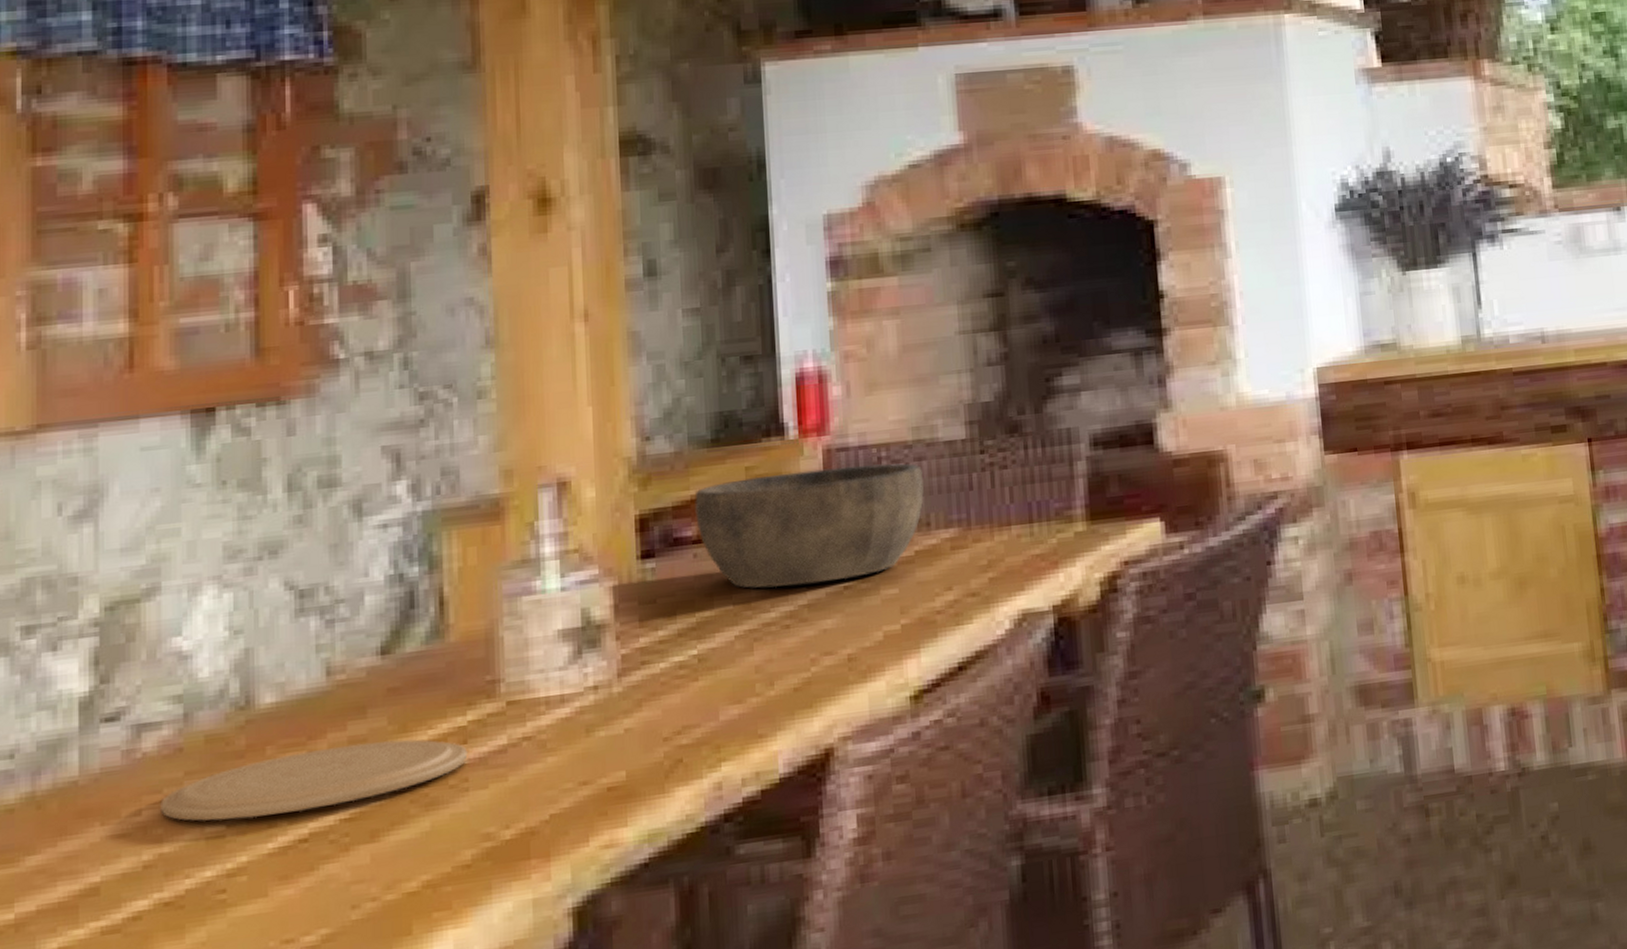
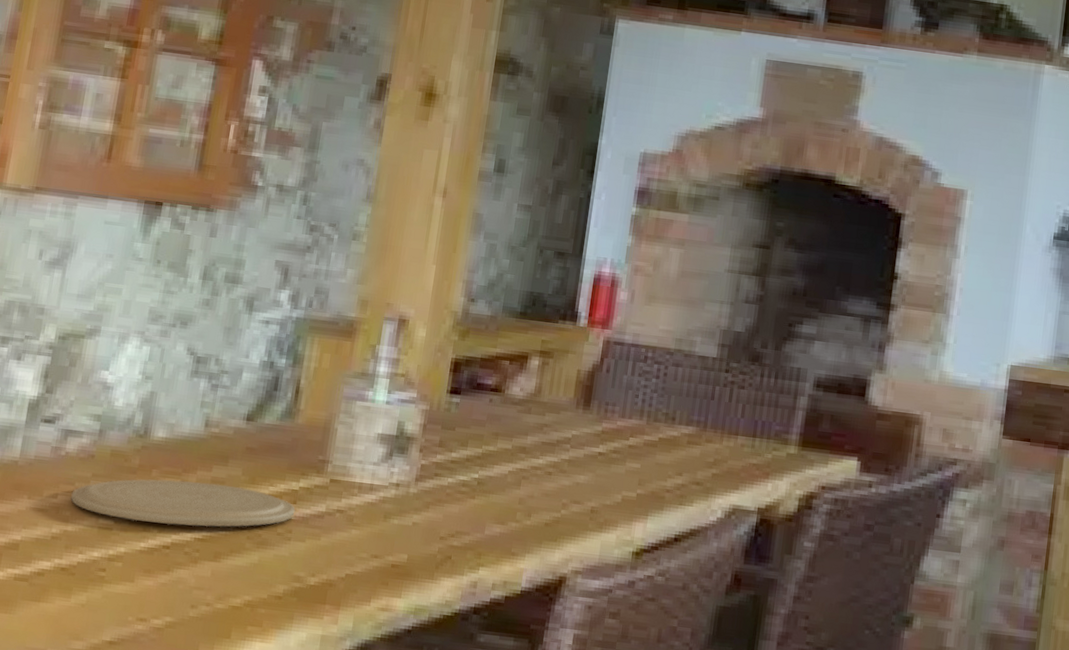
bowl: present [695,463,924,588] -> none [497,348,678,448]

